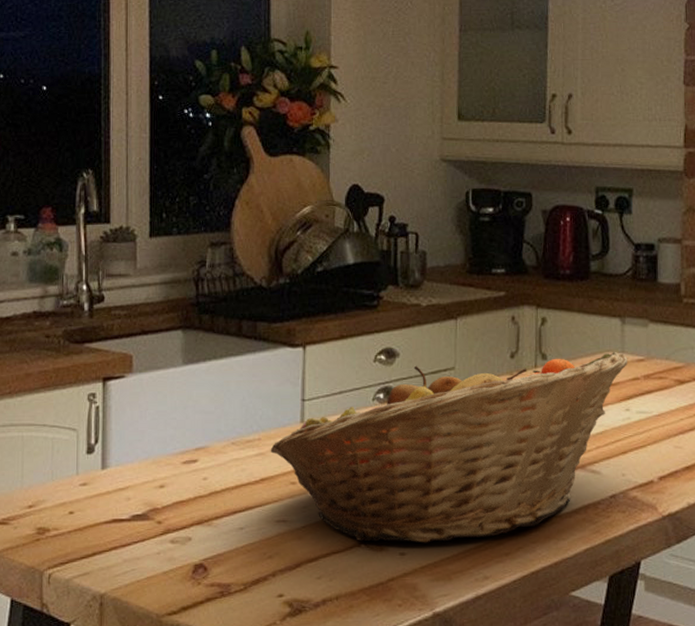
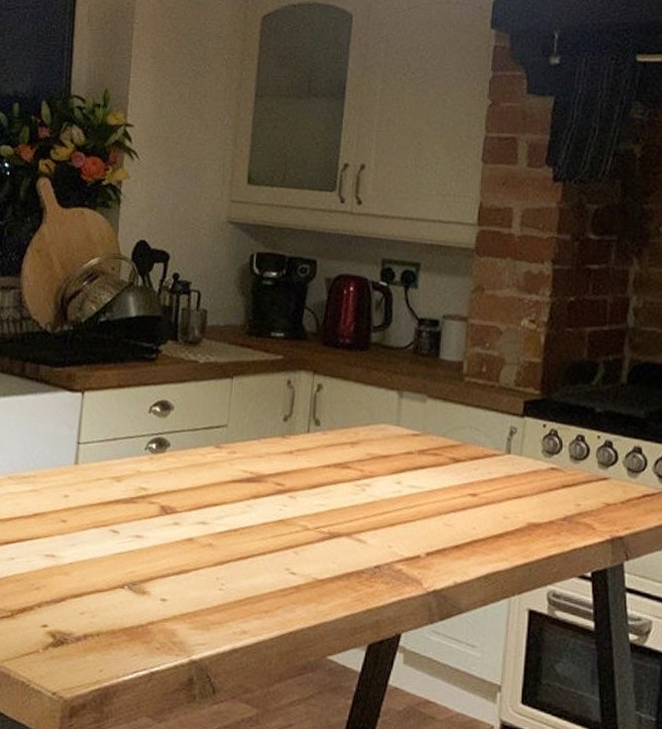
fruit basket: present [270,351,628,543] -> none [44,419,403,593]

